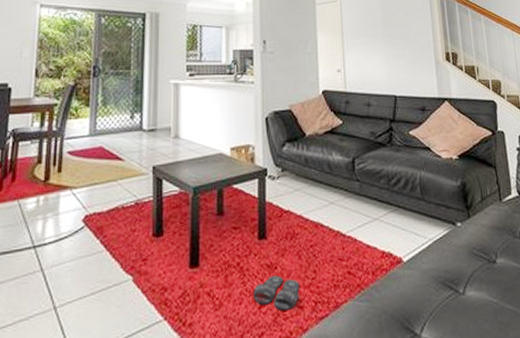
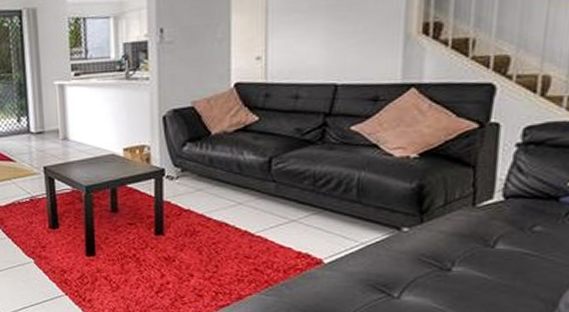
slippers: present [253,276,300,311] -> none [150,267,200,297]

